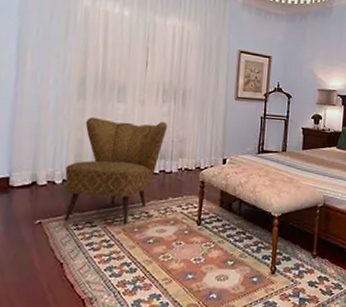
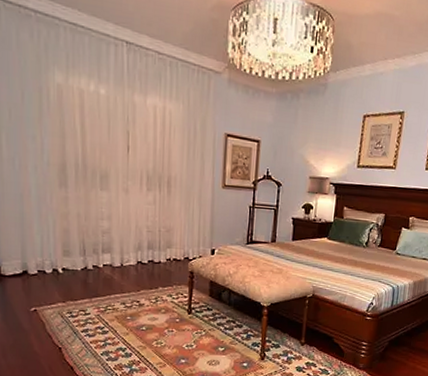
armchair: present [64,117,167,225] -> none [54,205,153,313]

